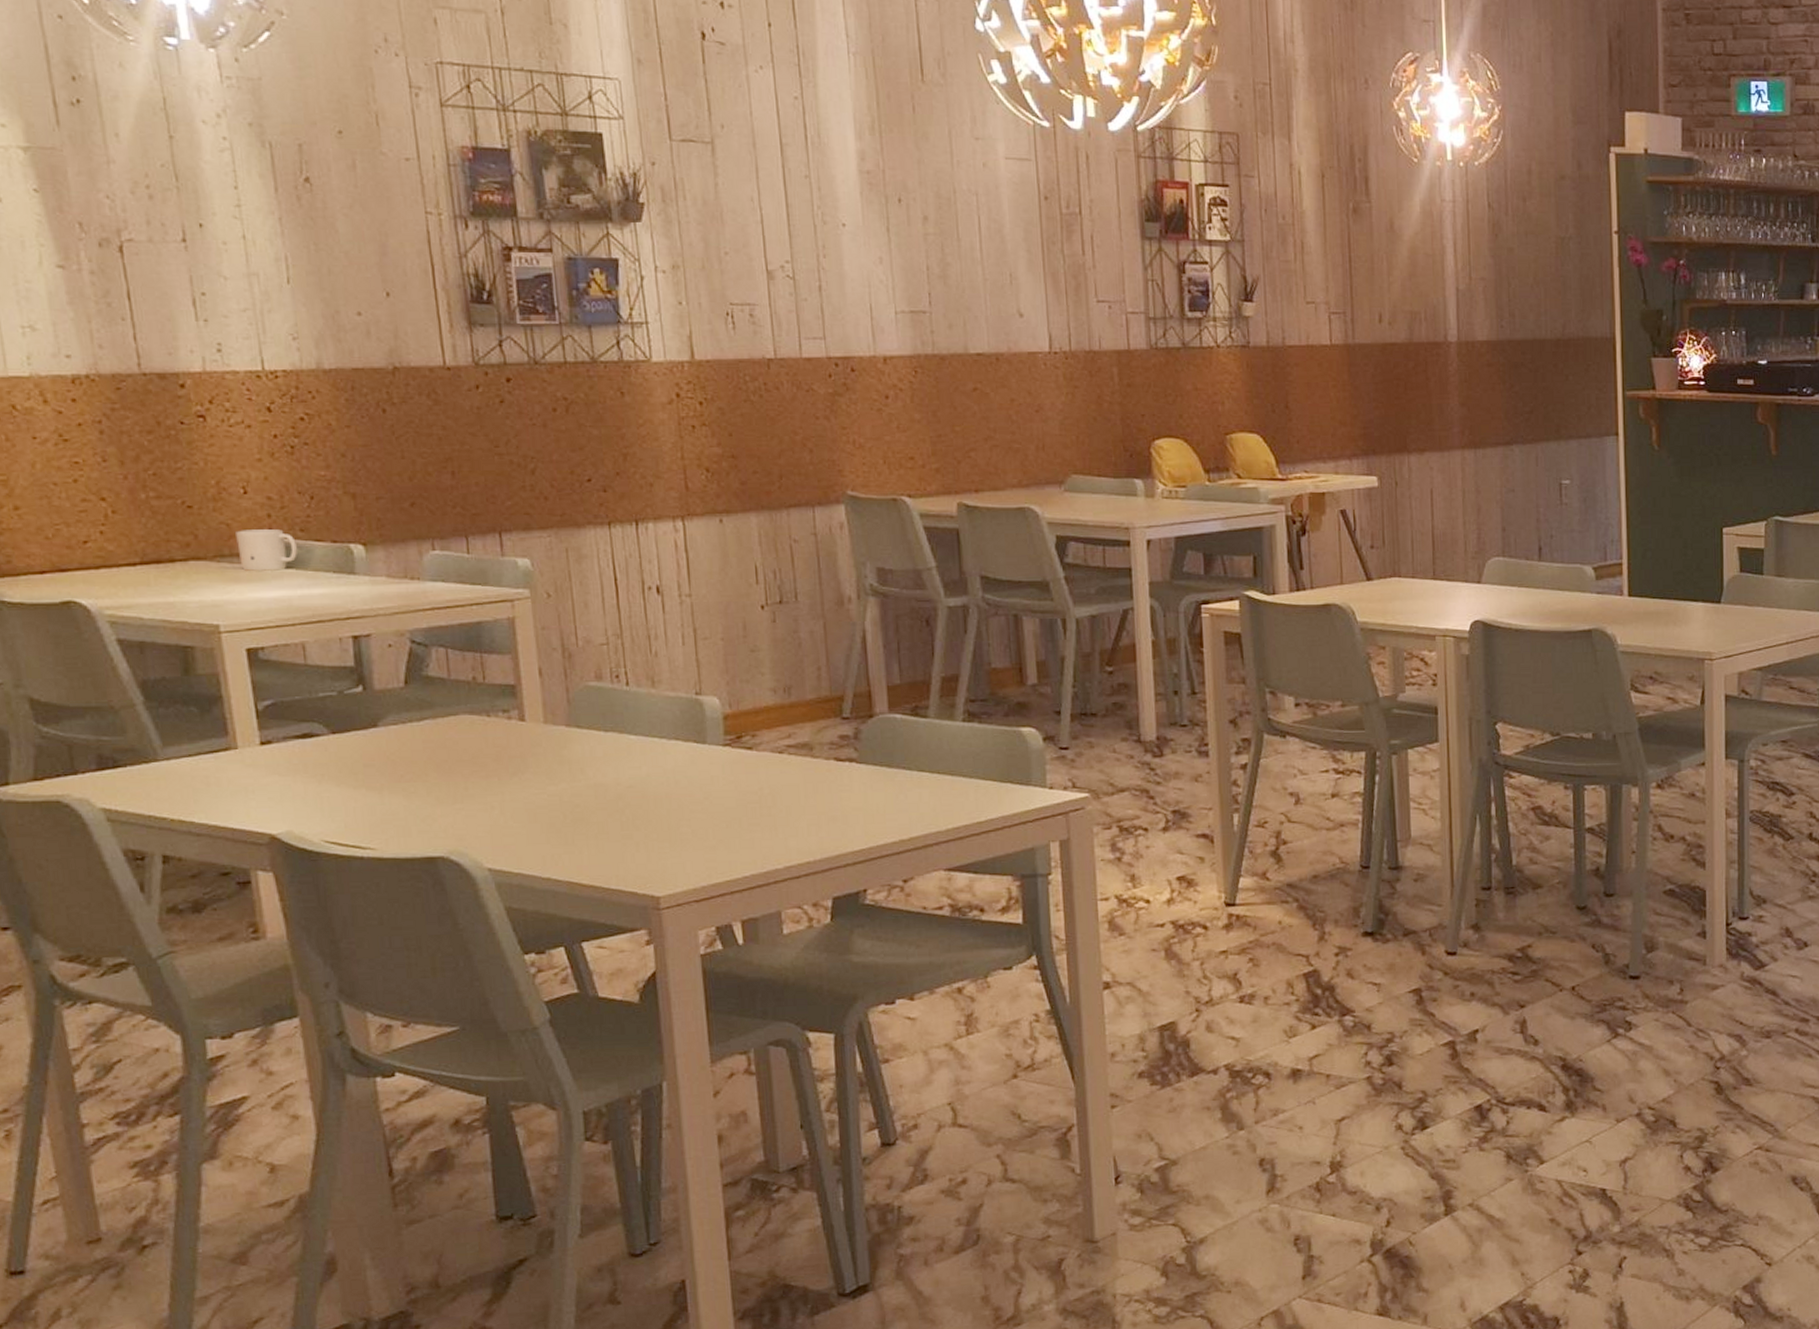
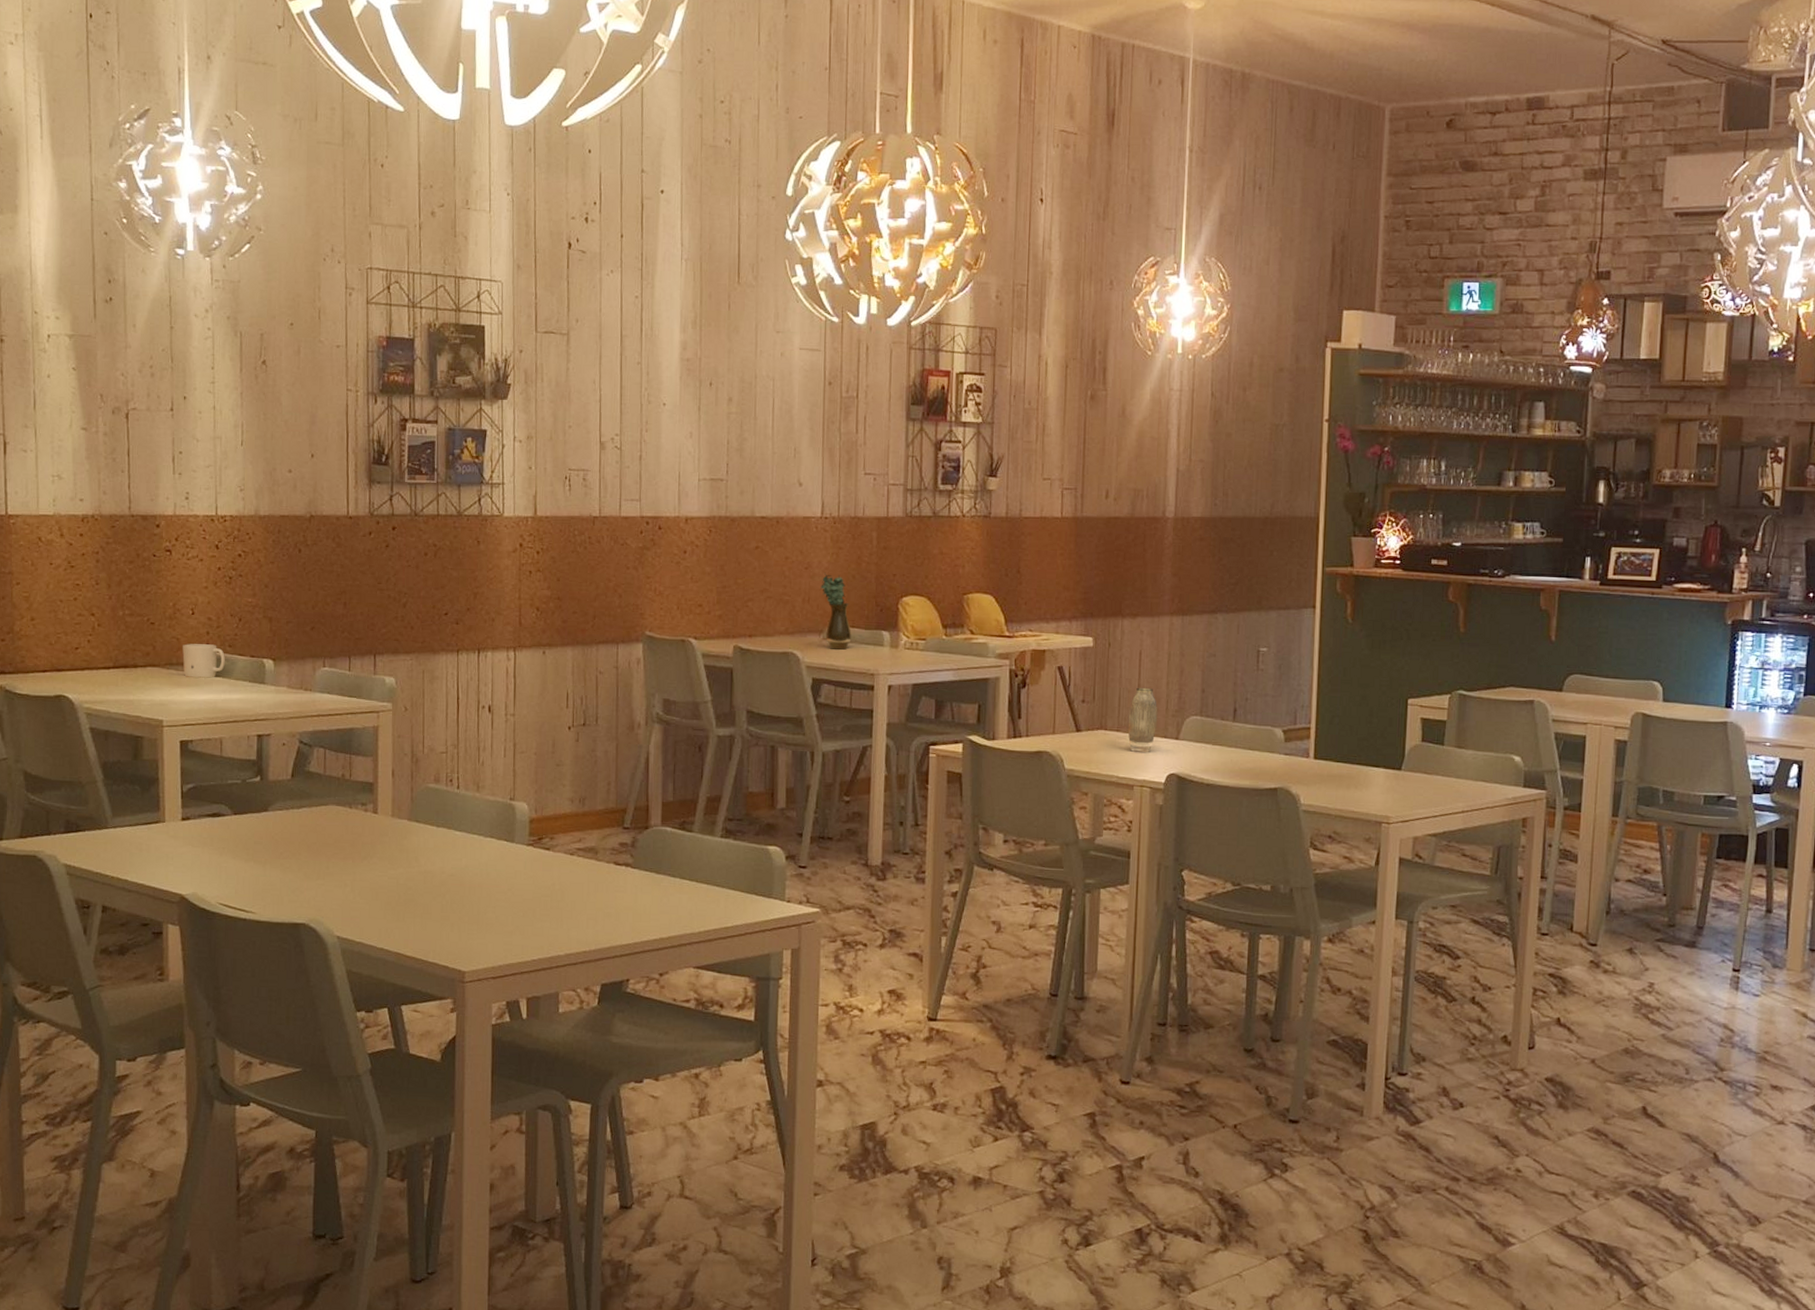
vase: none [1056,416,1099,502] -> present [820,573,852,650]
vase: none [1423,529,1456,600] -> present [1128,687,1157,753]

